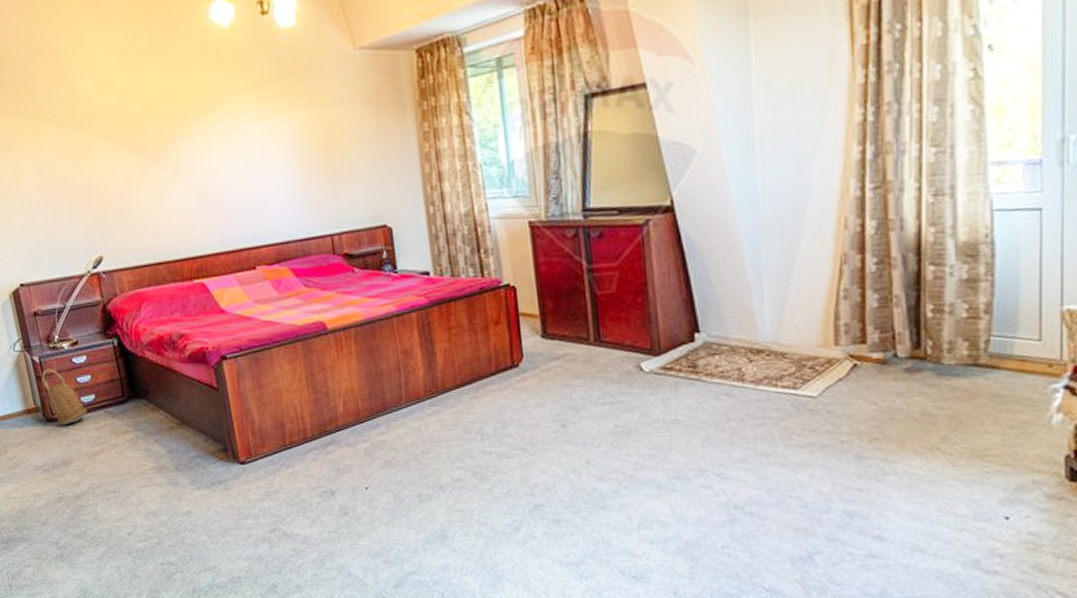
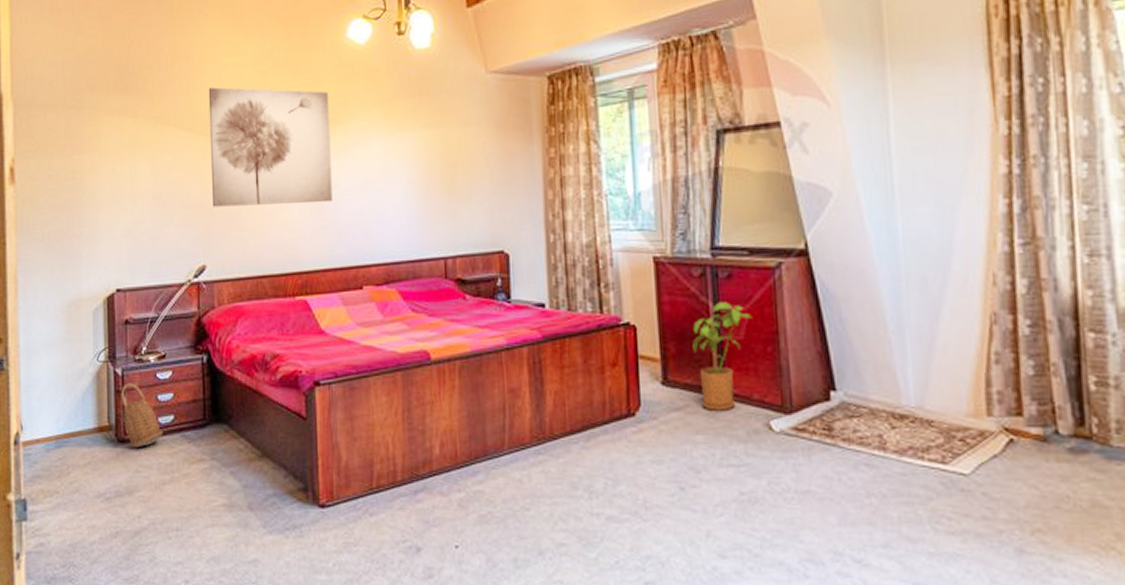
wall art: none [76,77,217,200] -> present [208,87,333,207]
house plant: none [568,259,623,358] -> present [692,302,752,411]

